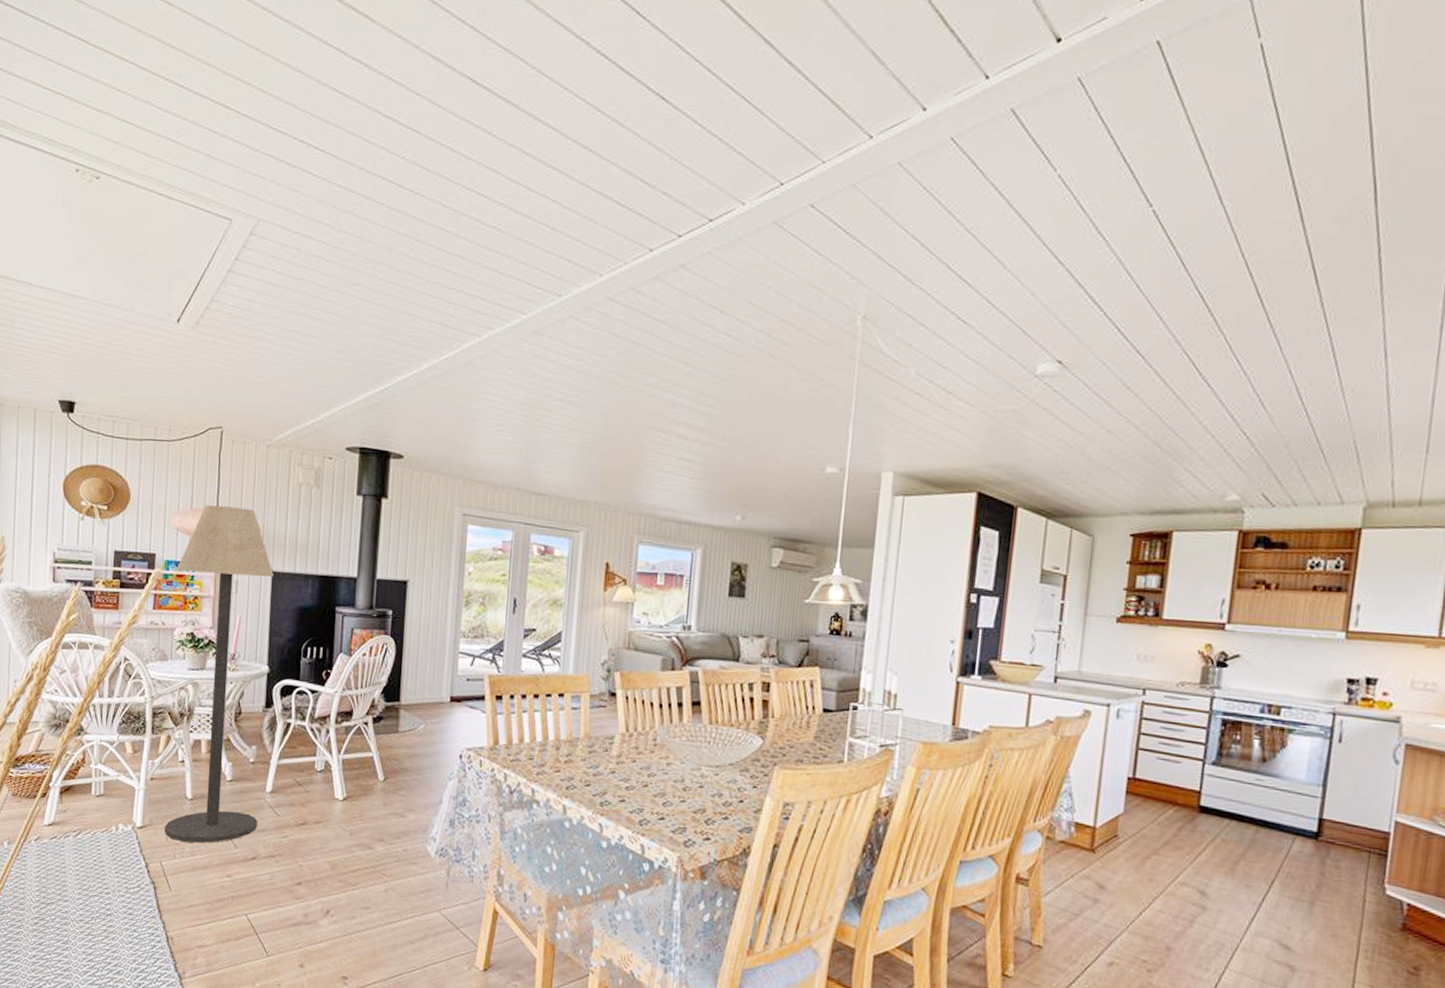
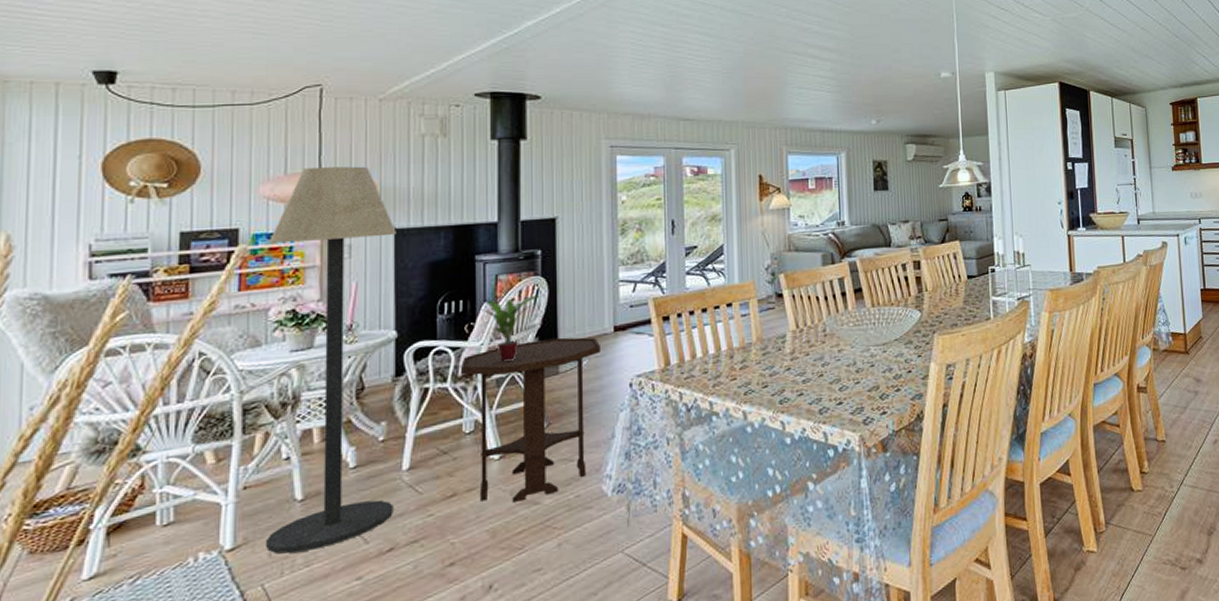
side table: none [316,697,437,843] -> present [460,337,600,502]
potted plant: none [338,651,389,713] -> present [482,294,541,363]

